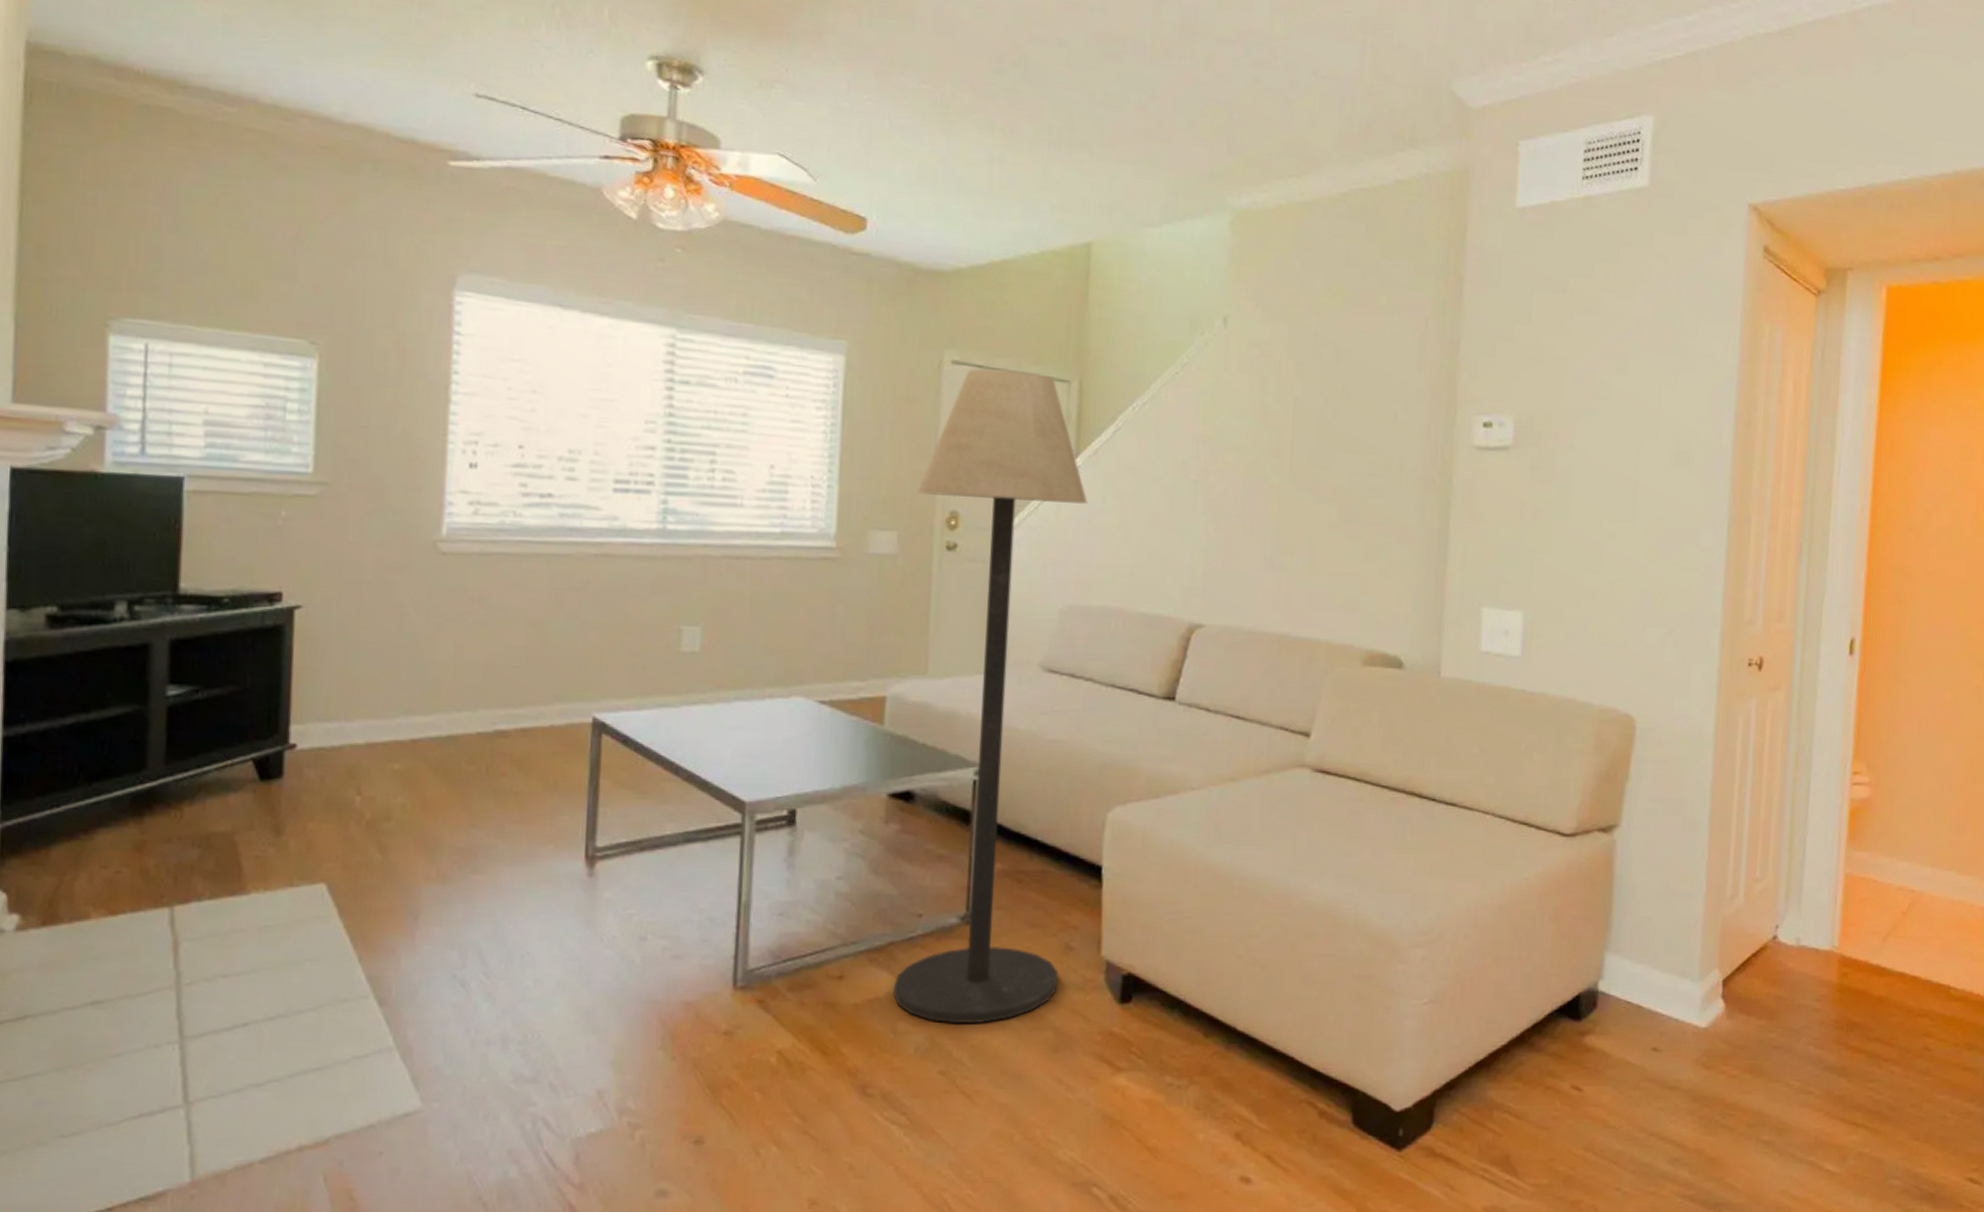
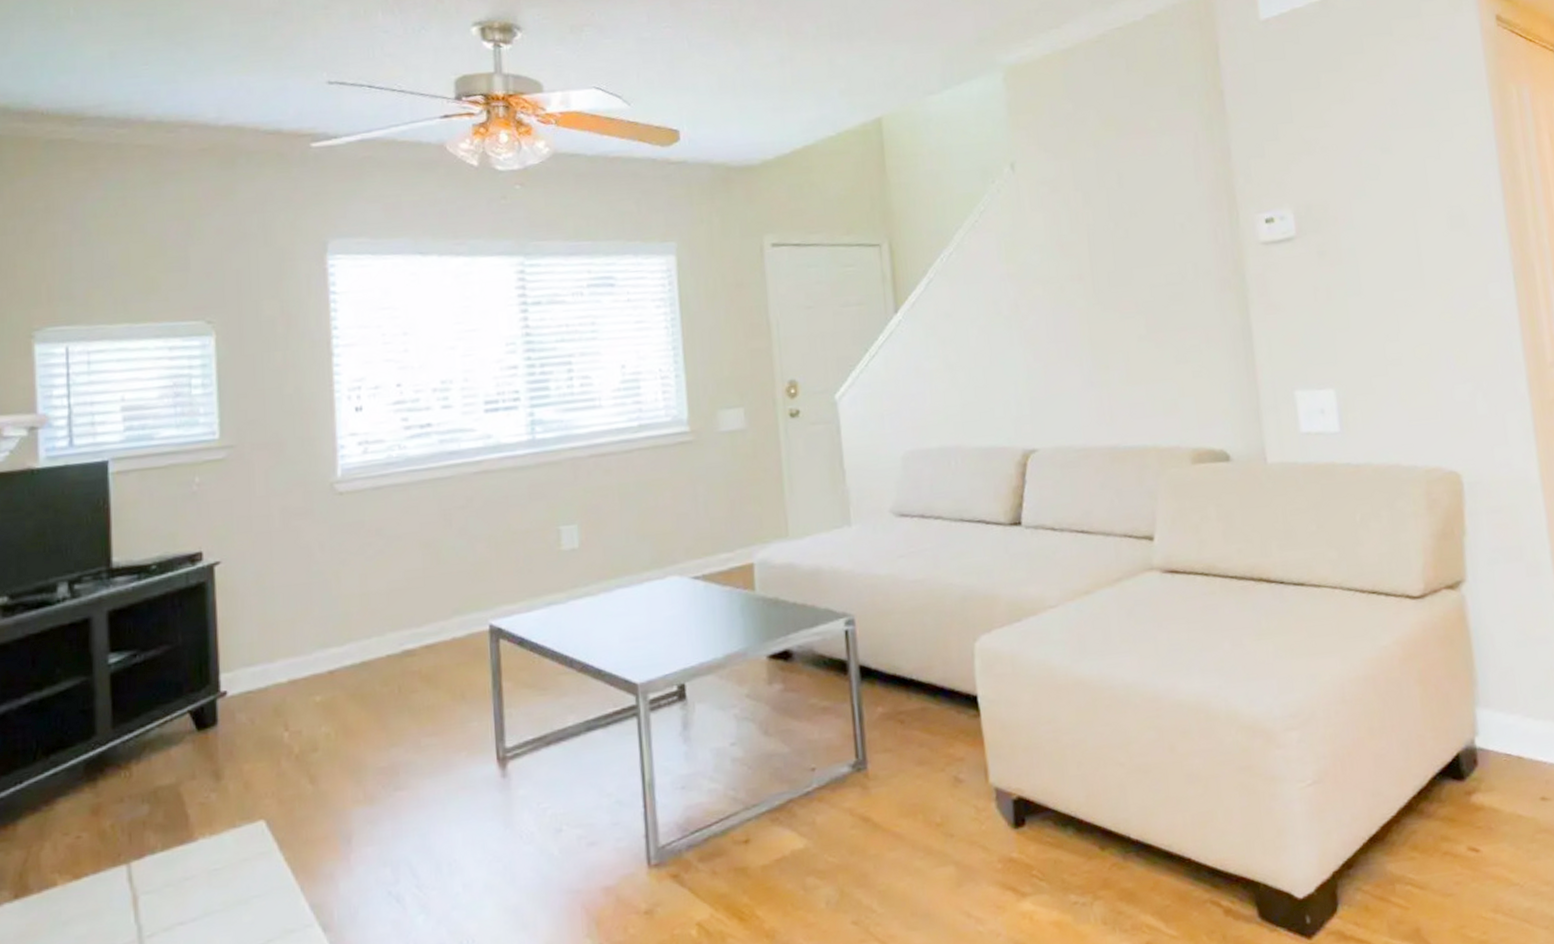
floor lamp: present [894,368,1088,1024] -> none [757,242,953,873]

